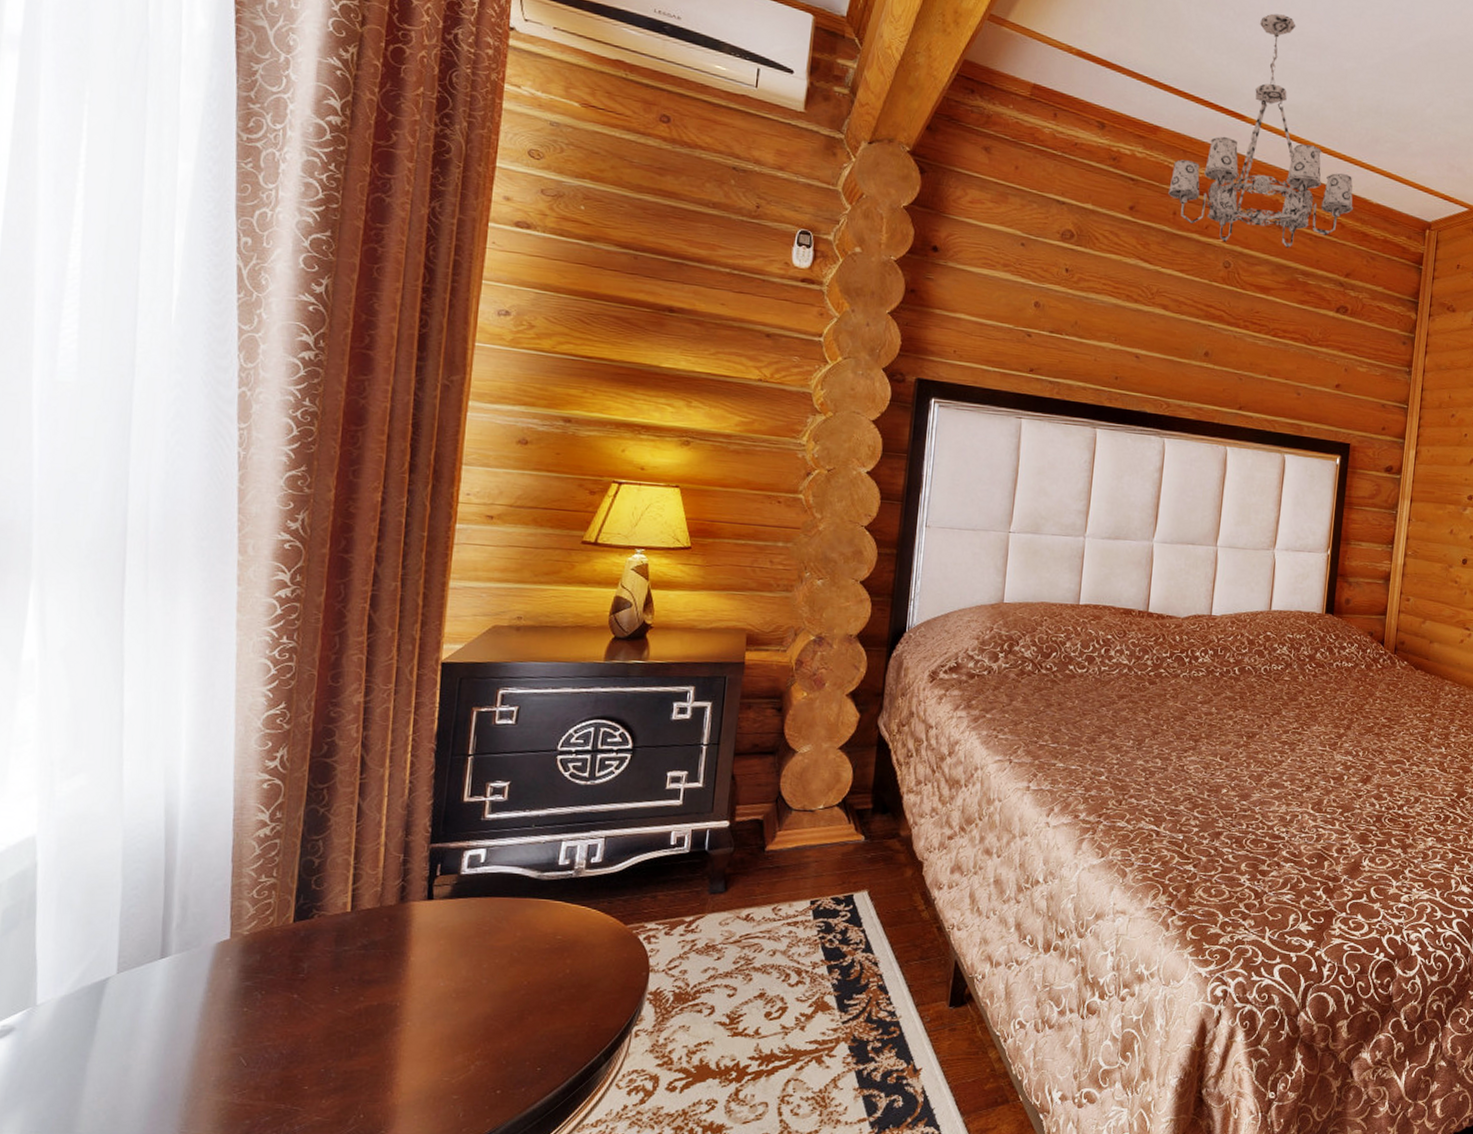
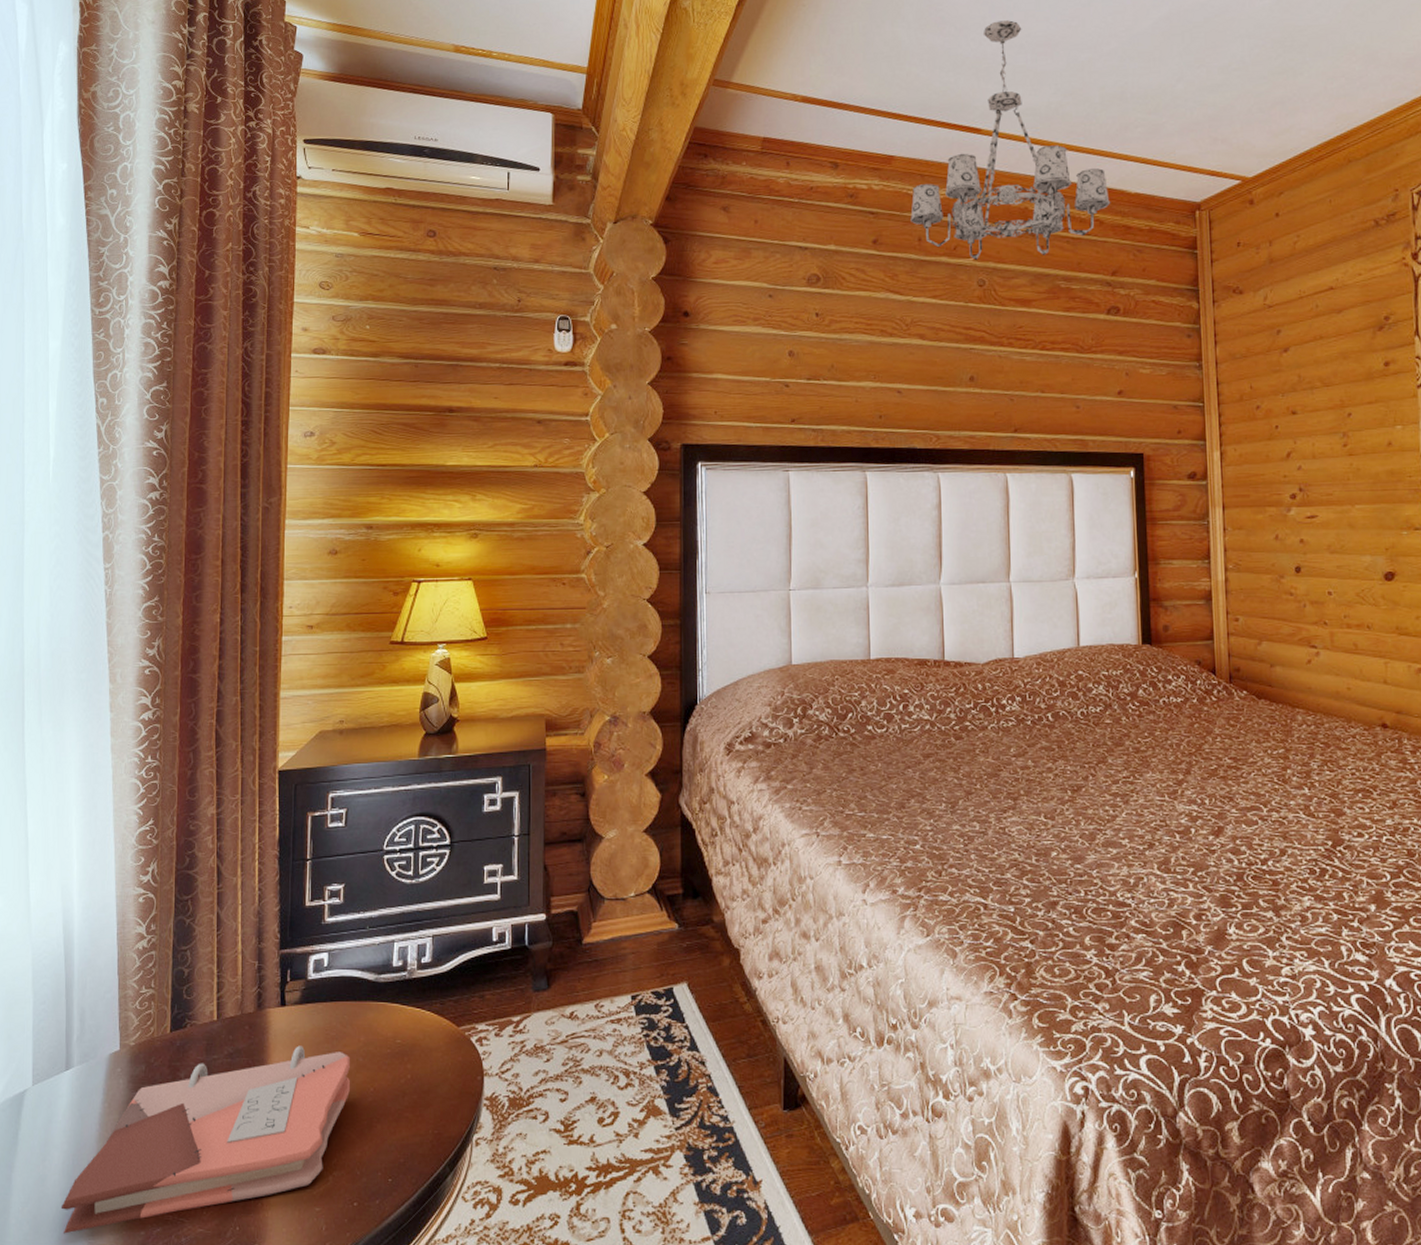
phonebook: none [147,939,503,1124] -> present [60,1045,351,1234]

